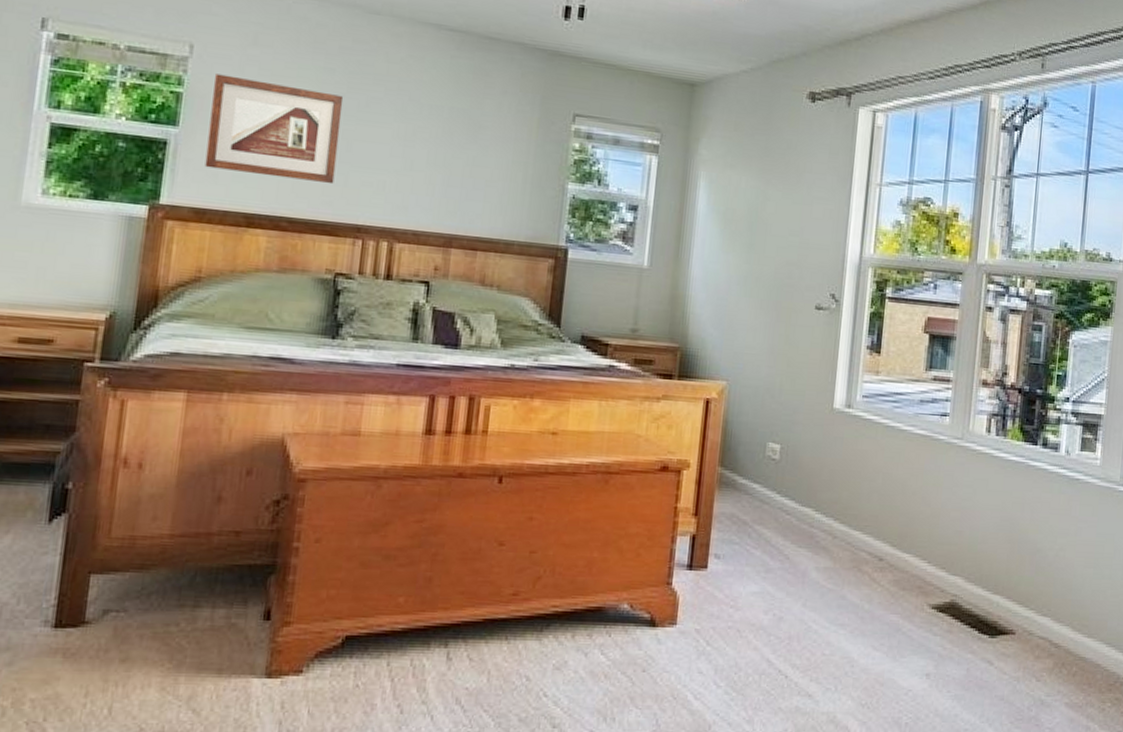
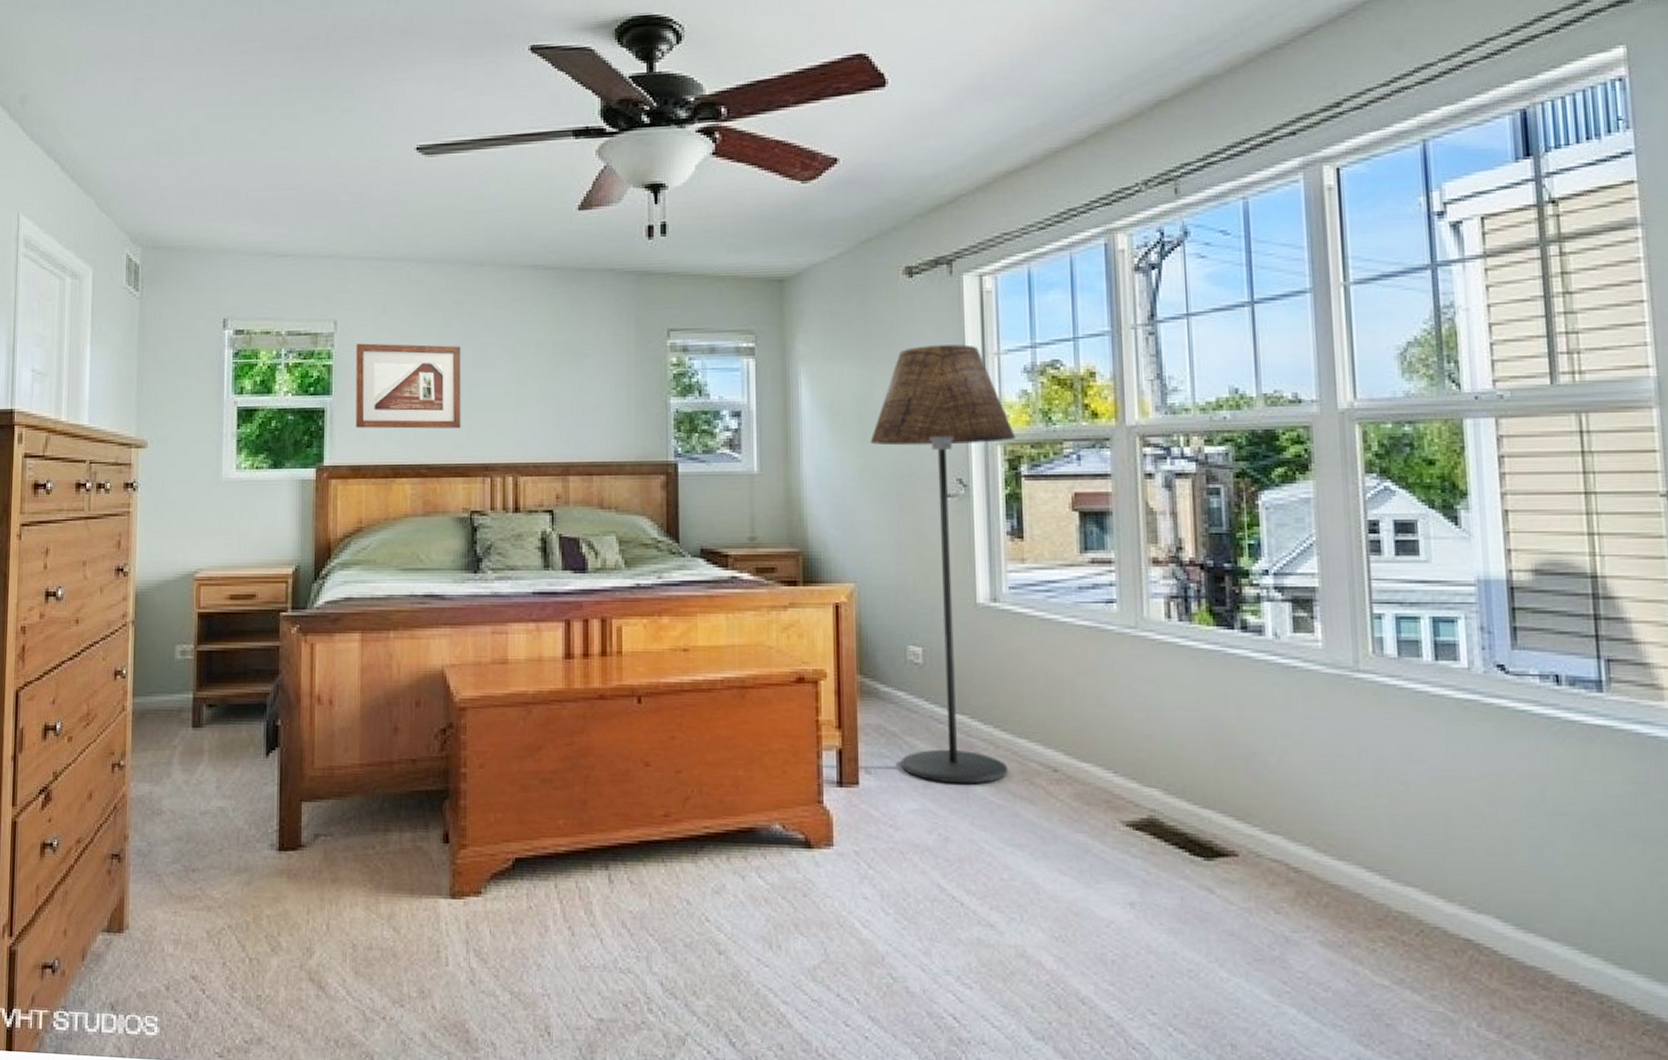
floor lamp: none [748,168,886,570] -> present [870,344,1015,785]

